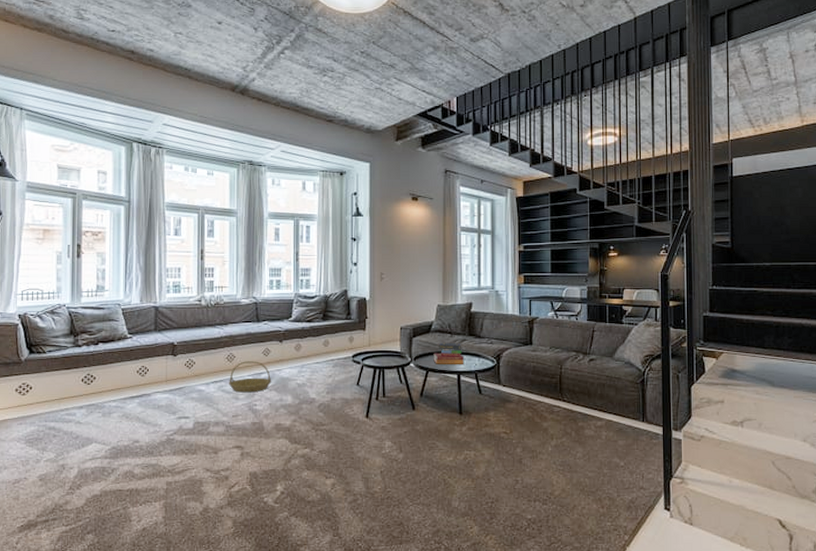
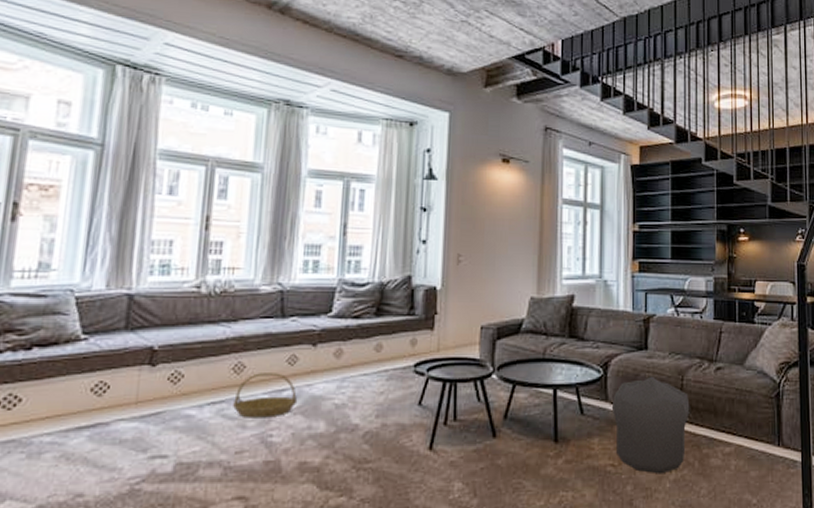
books: present [433,342,464,364] -> none [522,346,562,376]
pouf: none [503,365,568,441] -> present [611,376,690,474]

